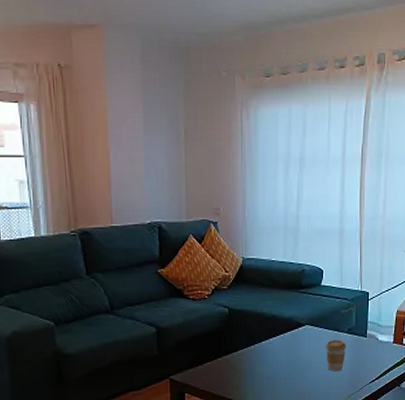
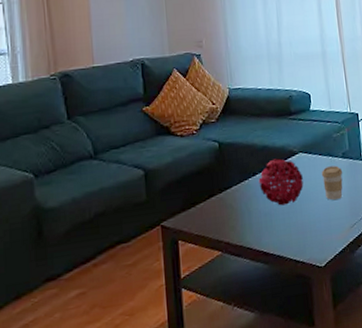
decorative ball: none [264,328,307,372] -> present [258,158,304,206]

